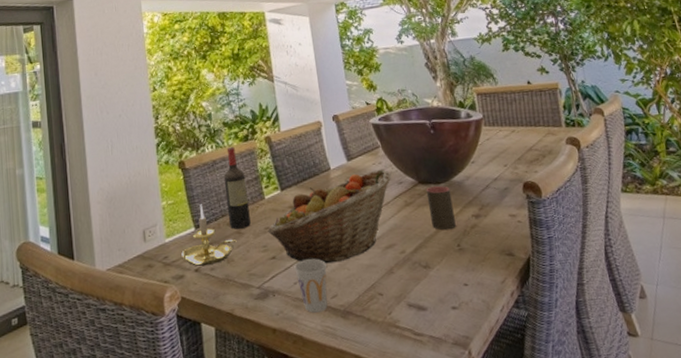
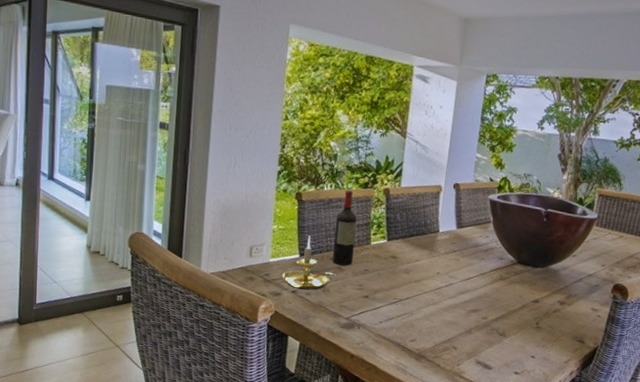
fruit basket: present [267,169,392,264] -> none [366,241,495,314]
cup: present [294,259,328,313] -> none [383,304,413,351]
cup: present [426,186,456,230] -> none [518,268,545,309]

